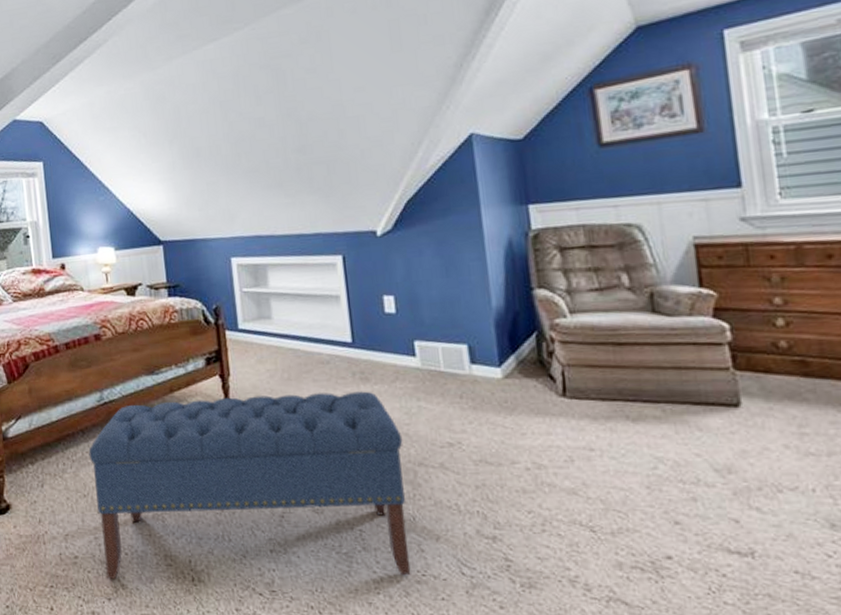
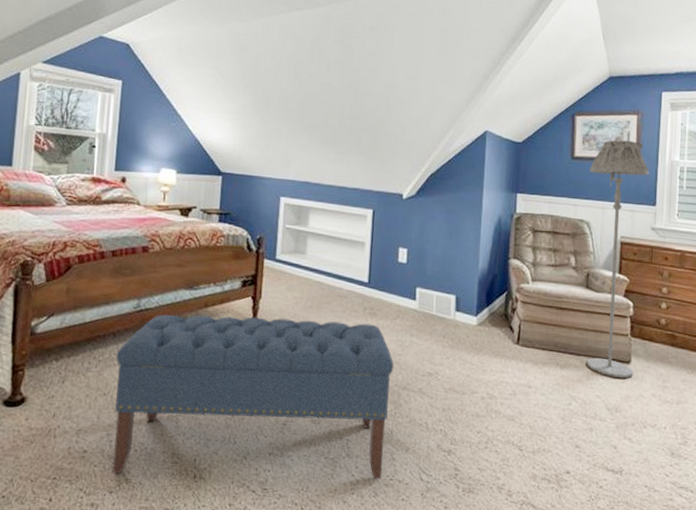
floor lamp: none [629,105,747,428] -> present [586,140,649,379]

